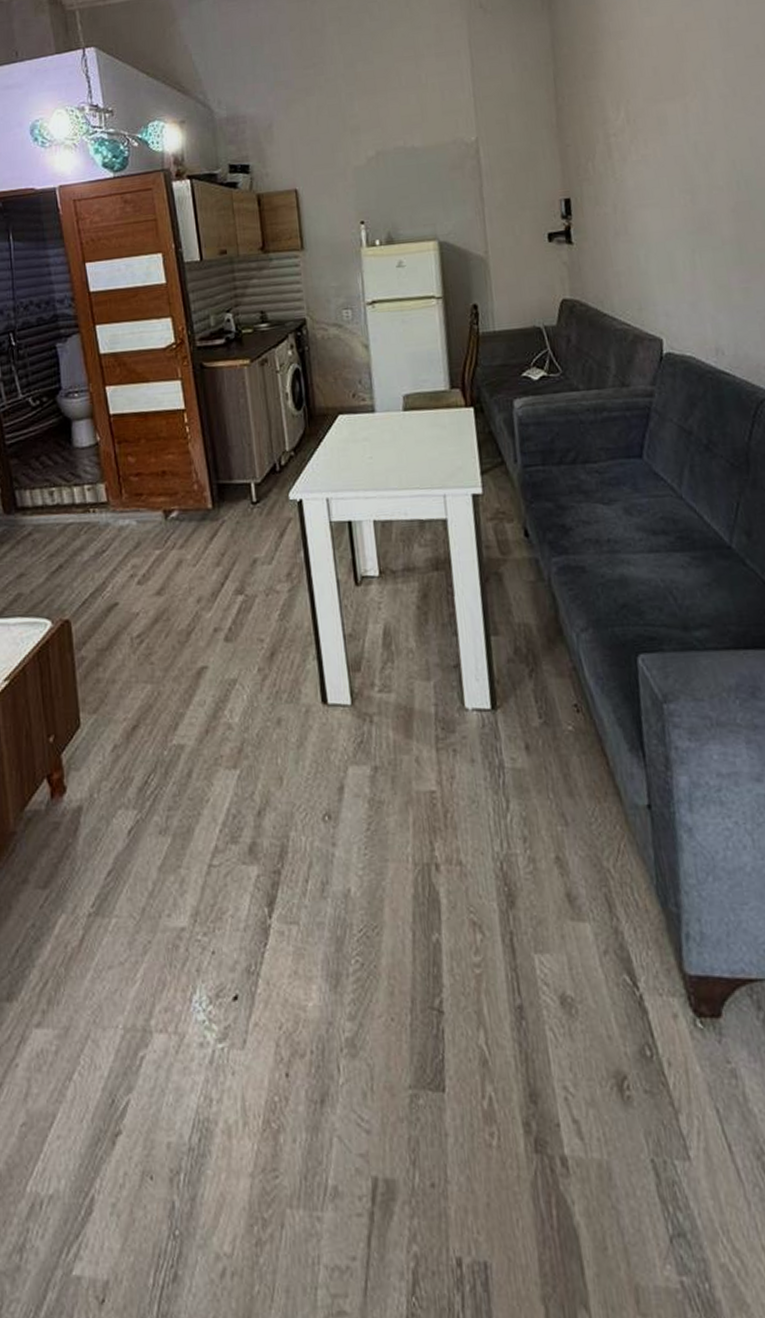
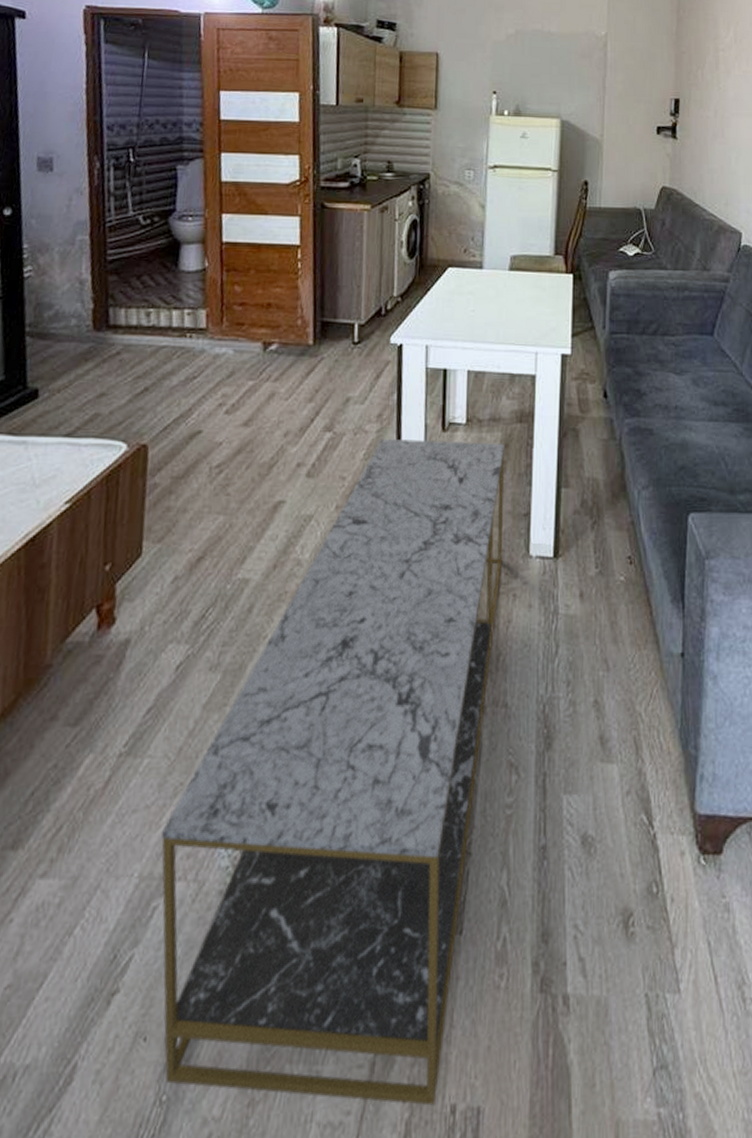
coffee table: none [138,593,441,1257] -> present [161,438,504,1106]

